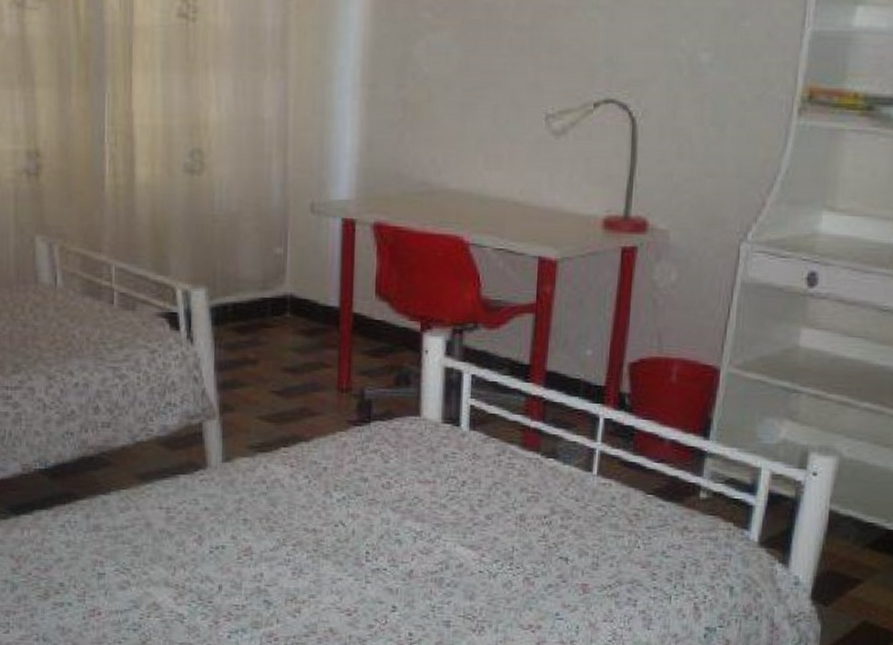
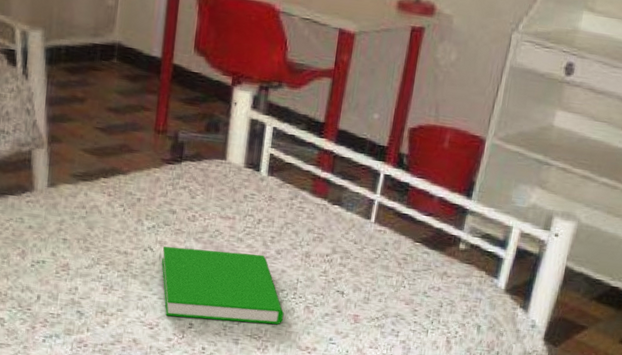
book: none [355,519,501,602] -> present [161,246,284,325]

